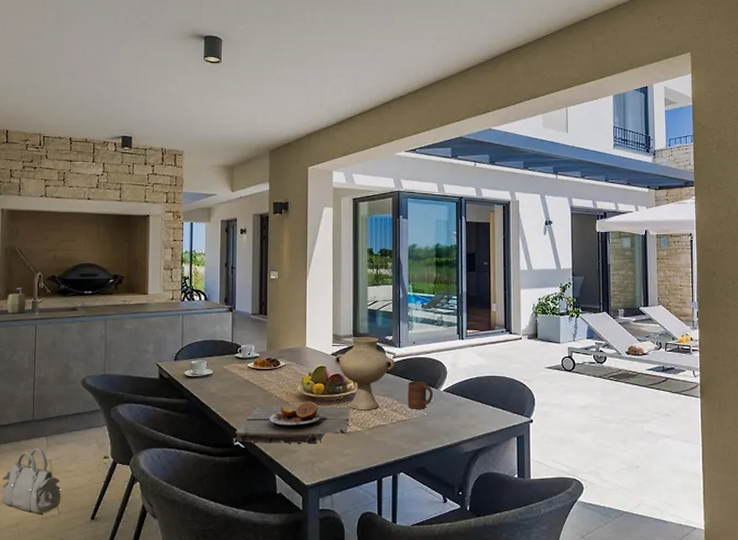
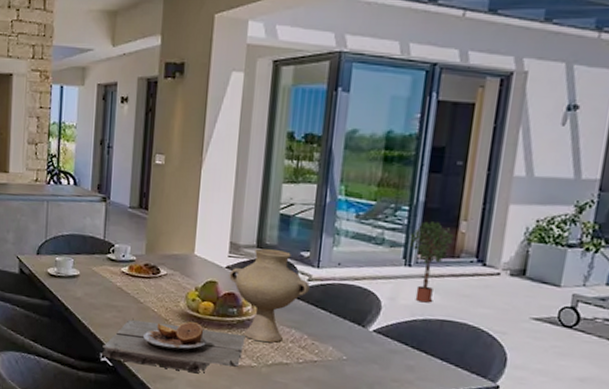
cup: present [408,381,434,409] -> none [321,313,359,351]
potted tree: none [460,306,489,365] -> present [410,221,454,303]

